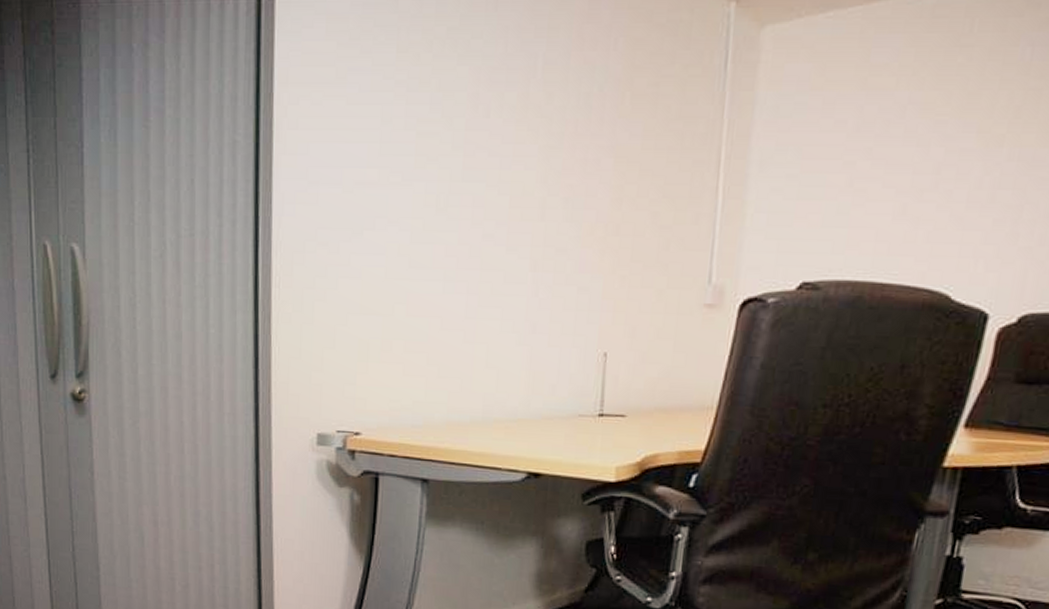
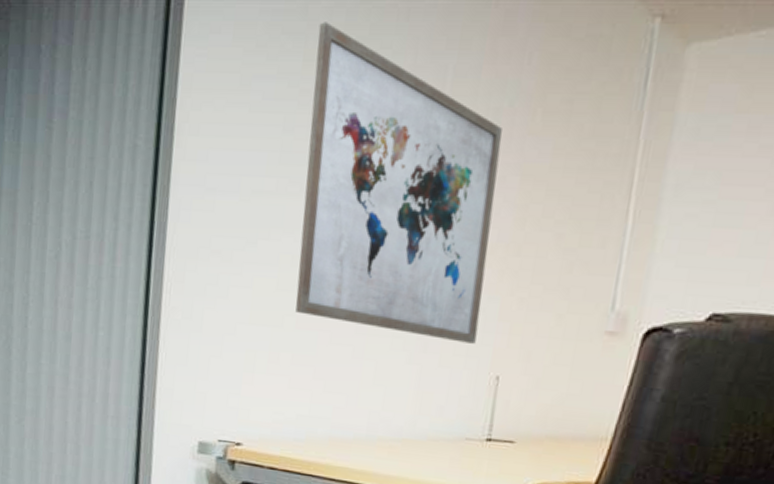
wall art: none [404,14,595,322] -> present [295,22,503,344]

